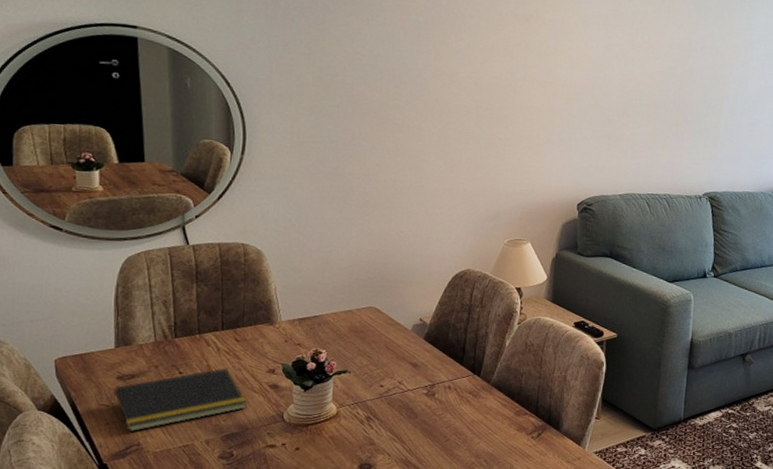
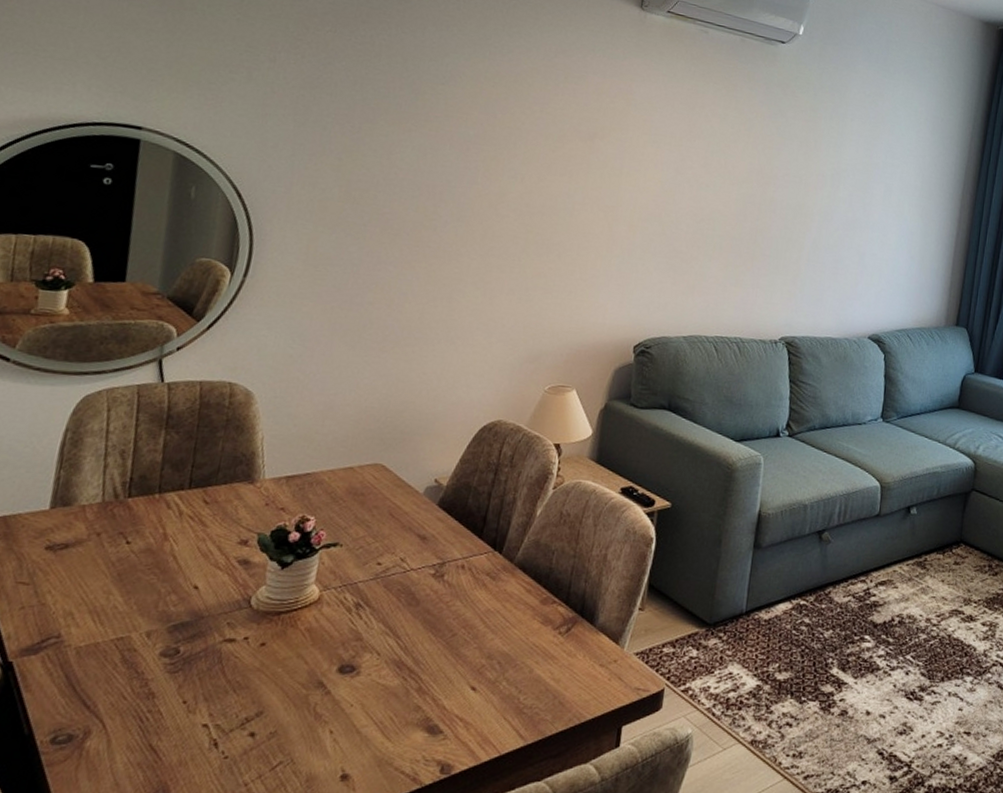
notepad: present [112,367,247,432] -> none [33,537,207,620]

